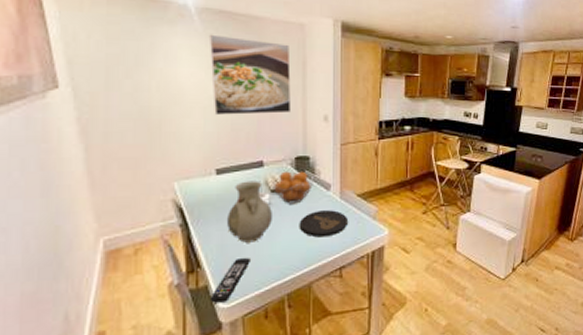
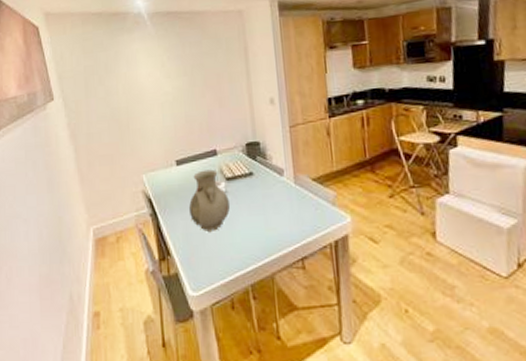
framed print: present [208,34,291,115] -> none [160,32,237,109]
remote control: present [209,258,250,303] -> none [180,247,213,291]
fruit basket: present [271,171,315,204] -> none [225,157,267,192]
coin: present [299,210,347,238] -> none [255,196,305,226]

